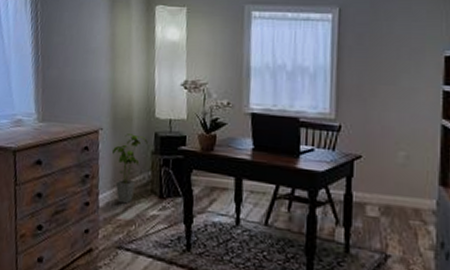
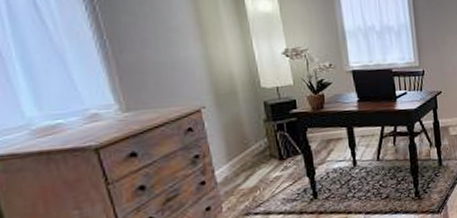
house plant: present [113,134,148,204] -> none [221,107,258,174]

